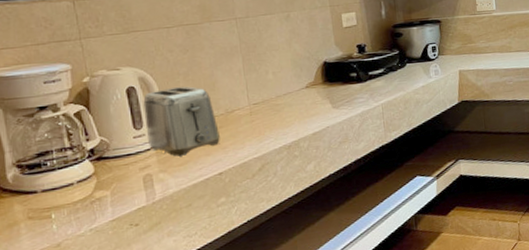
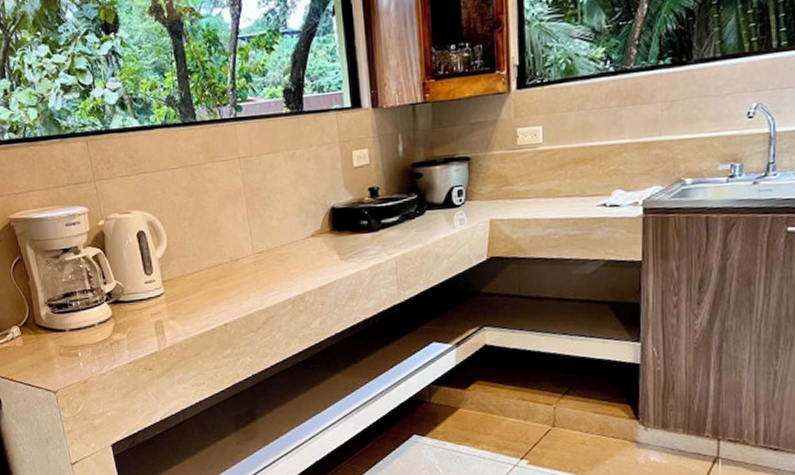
toaster: present [143,86,220,156] -> none [152,231,225,304]

